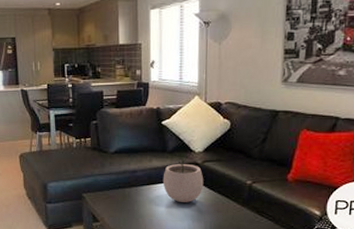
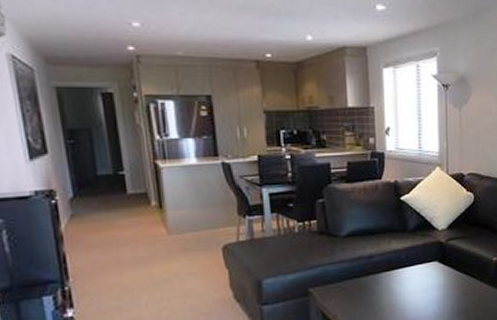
plant pot: present [163,154,204,202] -> none [404,233,449,288]

